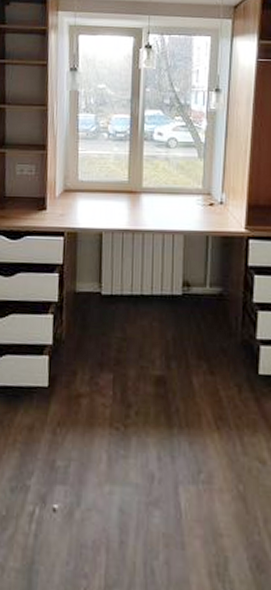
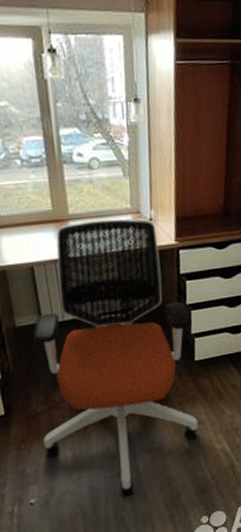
office chair: none [80,196,258,539] -> present [32,218,198,497]

